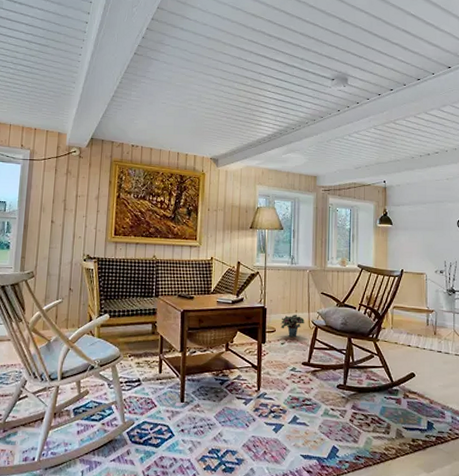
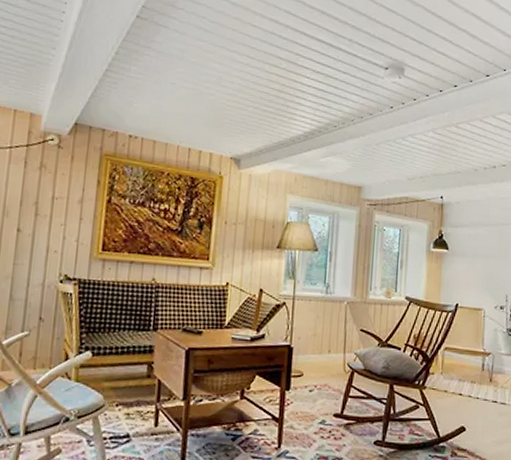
potted plant: present [280,315,305,338] -> none [309,356,339,384]

